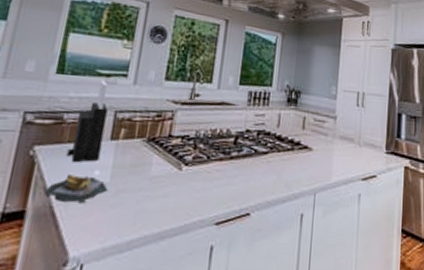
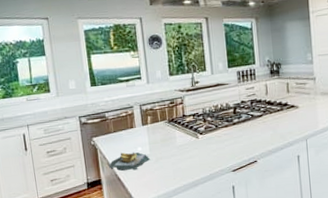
knife block: present [66,80,108,163] -> none [115,84,139,145]

